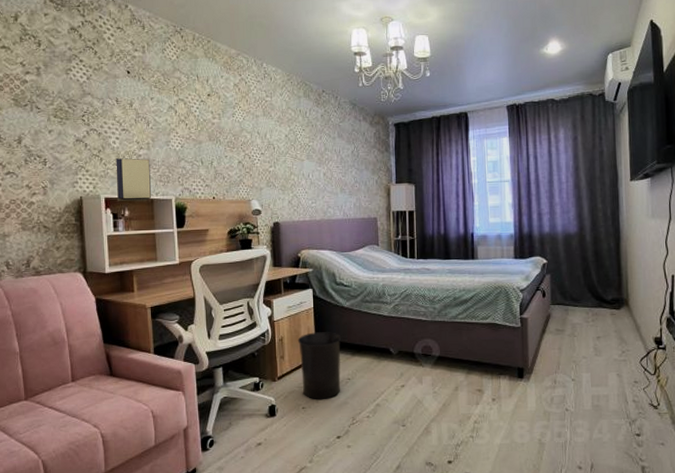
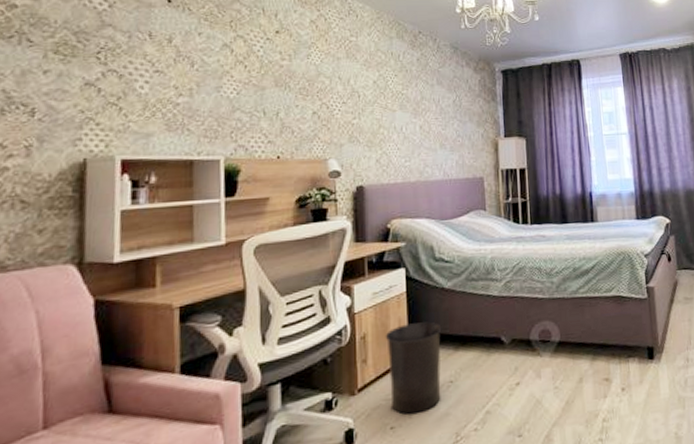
books: present [116,158,152,202] -> none [140,107,192,165]

